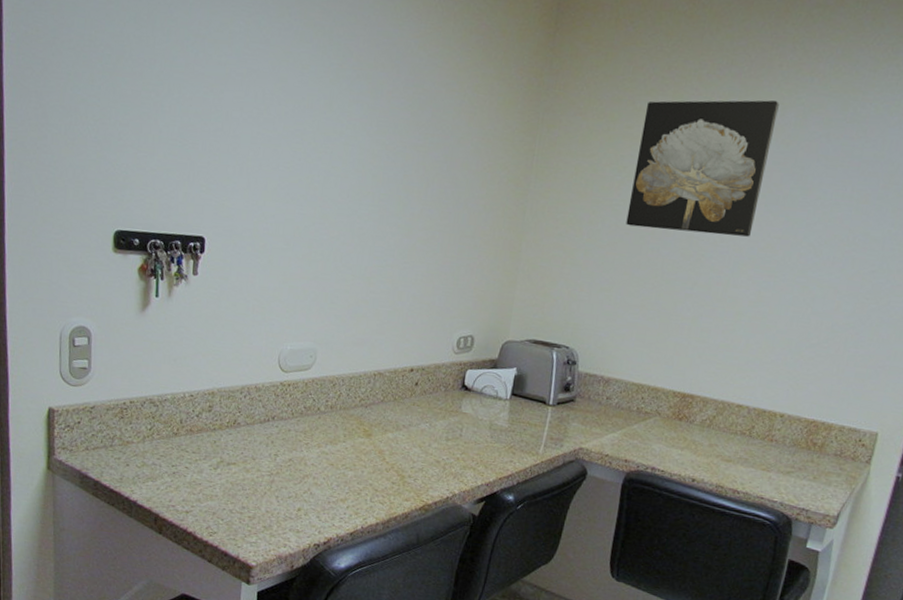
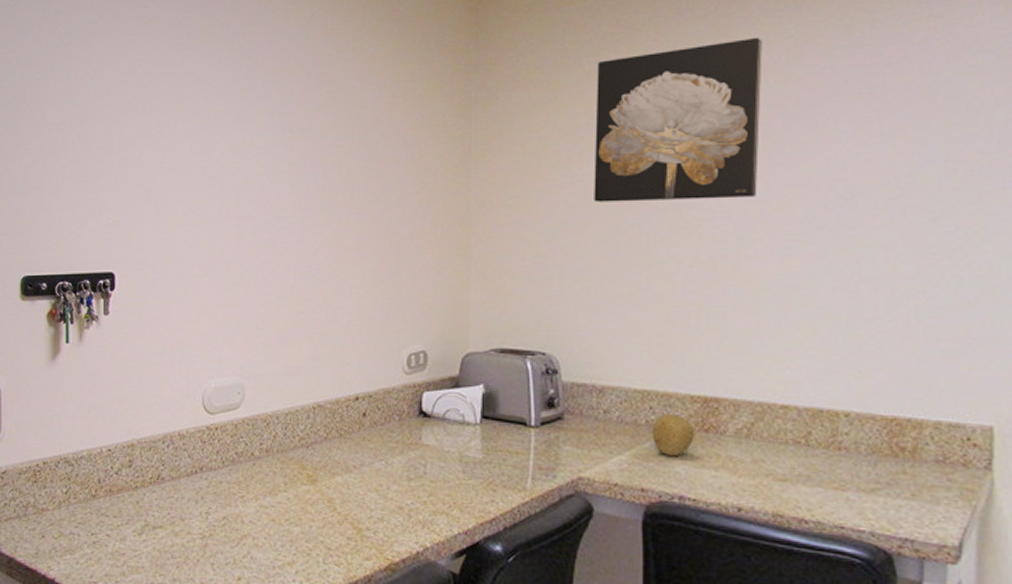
fruit: none [639,404,672,438] -> present [652,414,695,457]

